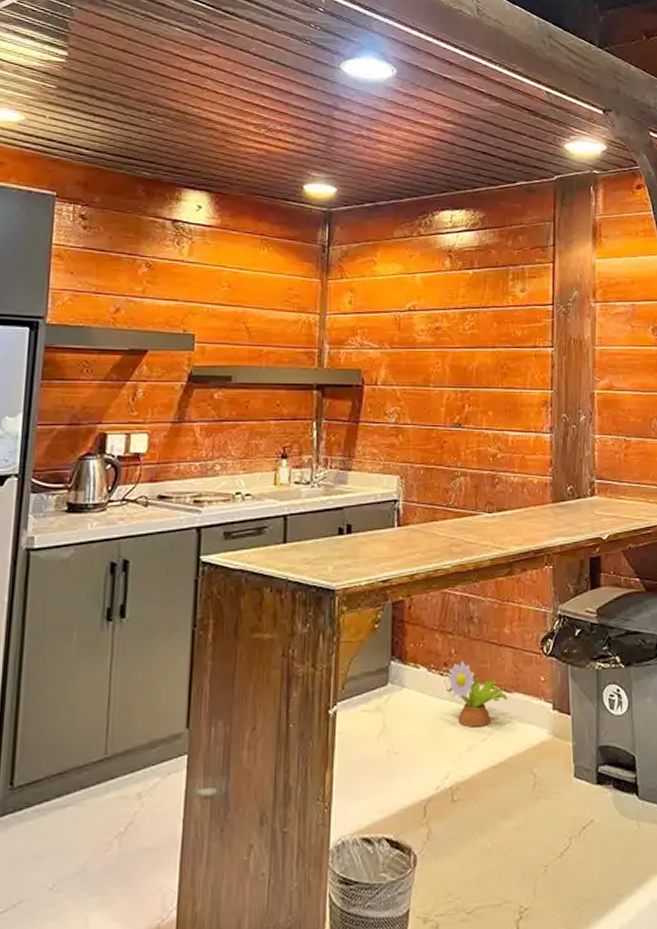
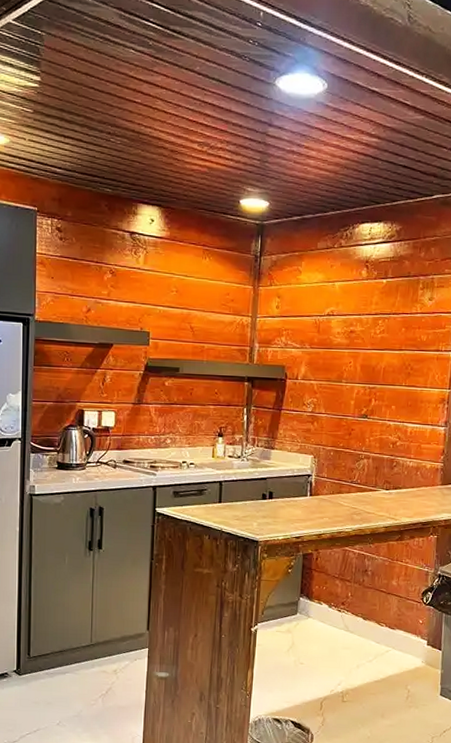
decorative plant: present [447,661,508,728] -> none [343,602,392,652]

